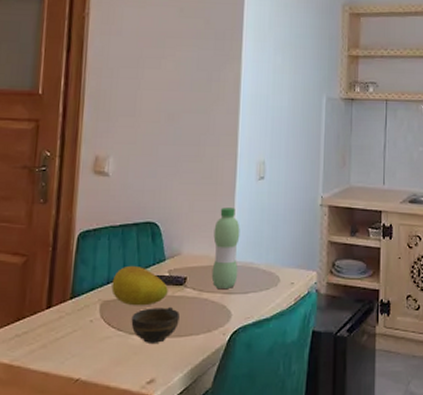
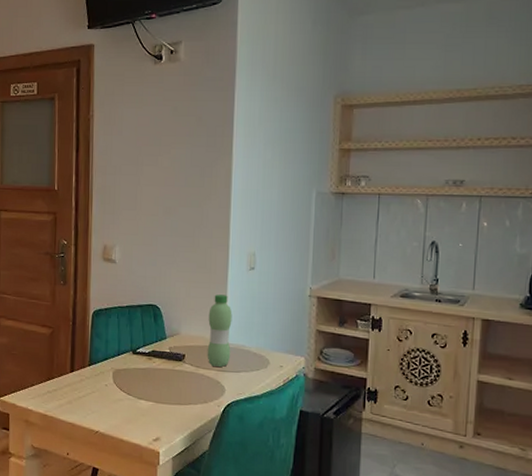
fruit: present [111,265,168,306] -> none [122,341,169,376]
cup: present [131,306,180,343] -> none [139,378,179,408]

